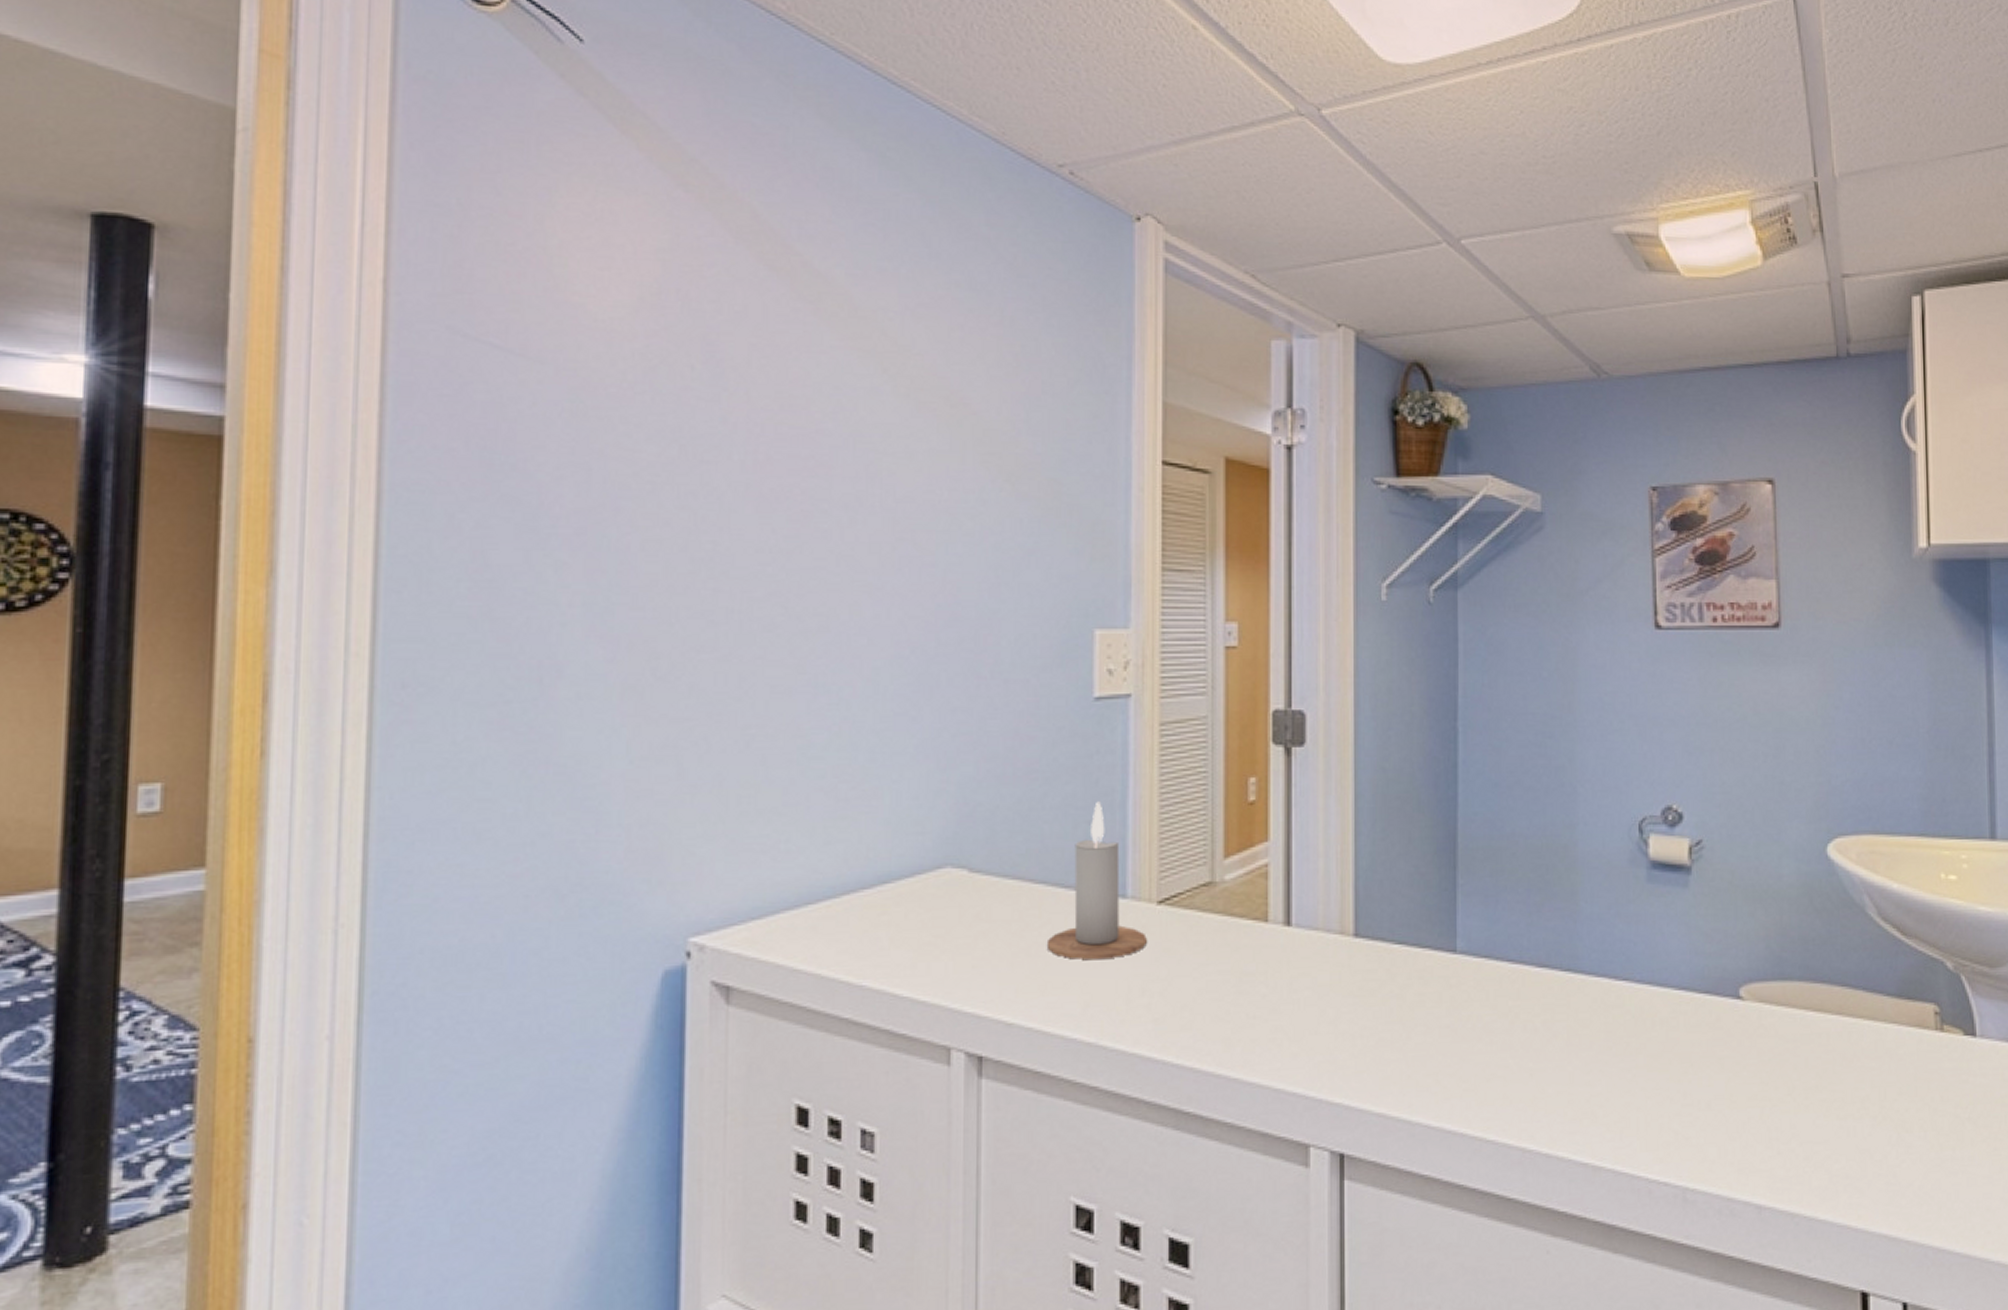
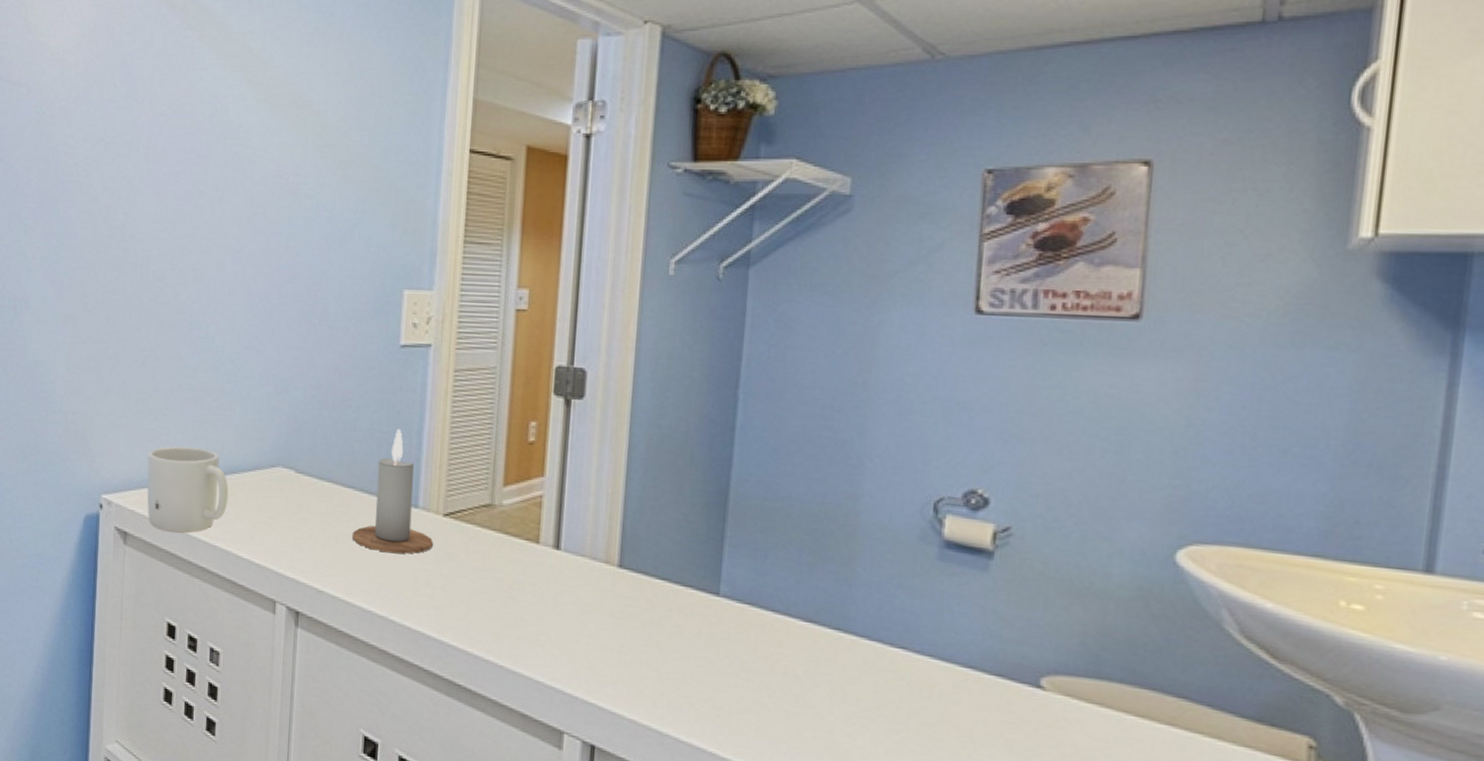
mug: none [757,854,879,978] -> present [146,446,229,534]

